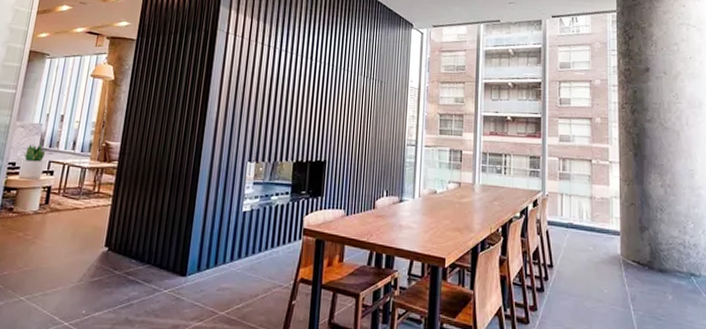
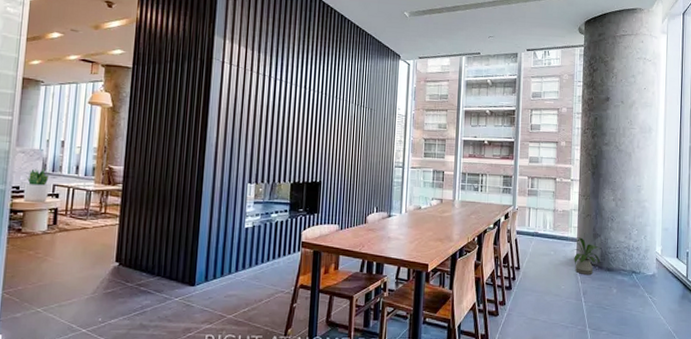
house plant: none [615,230,649,277] -> present [572,237,600,275]

